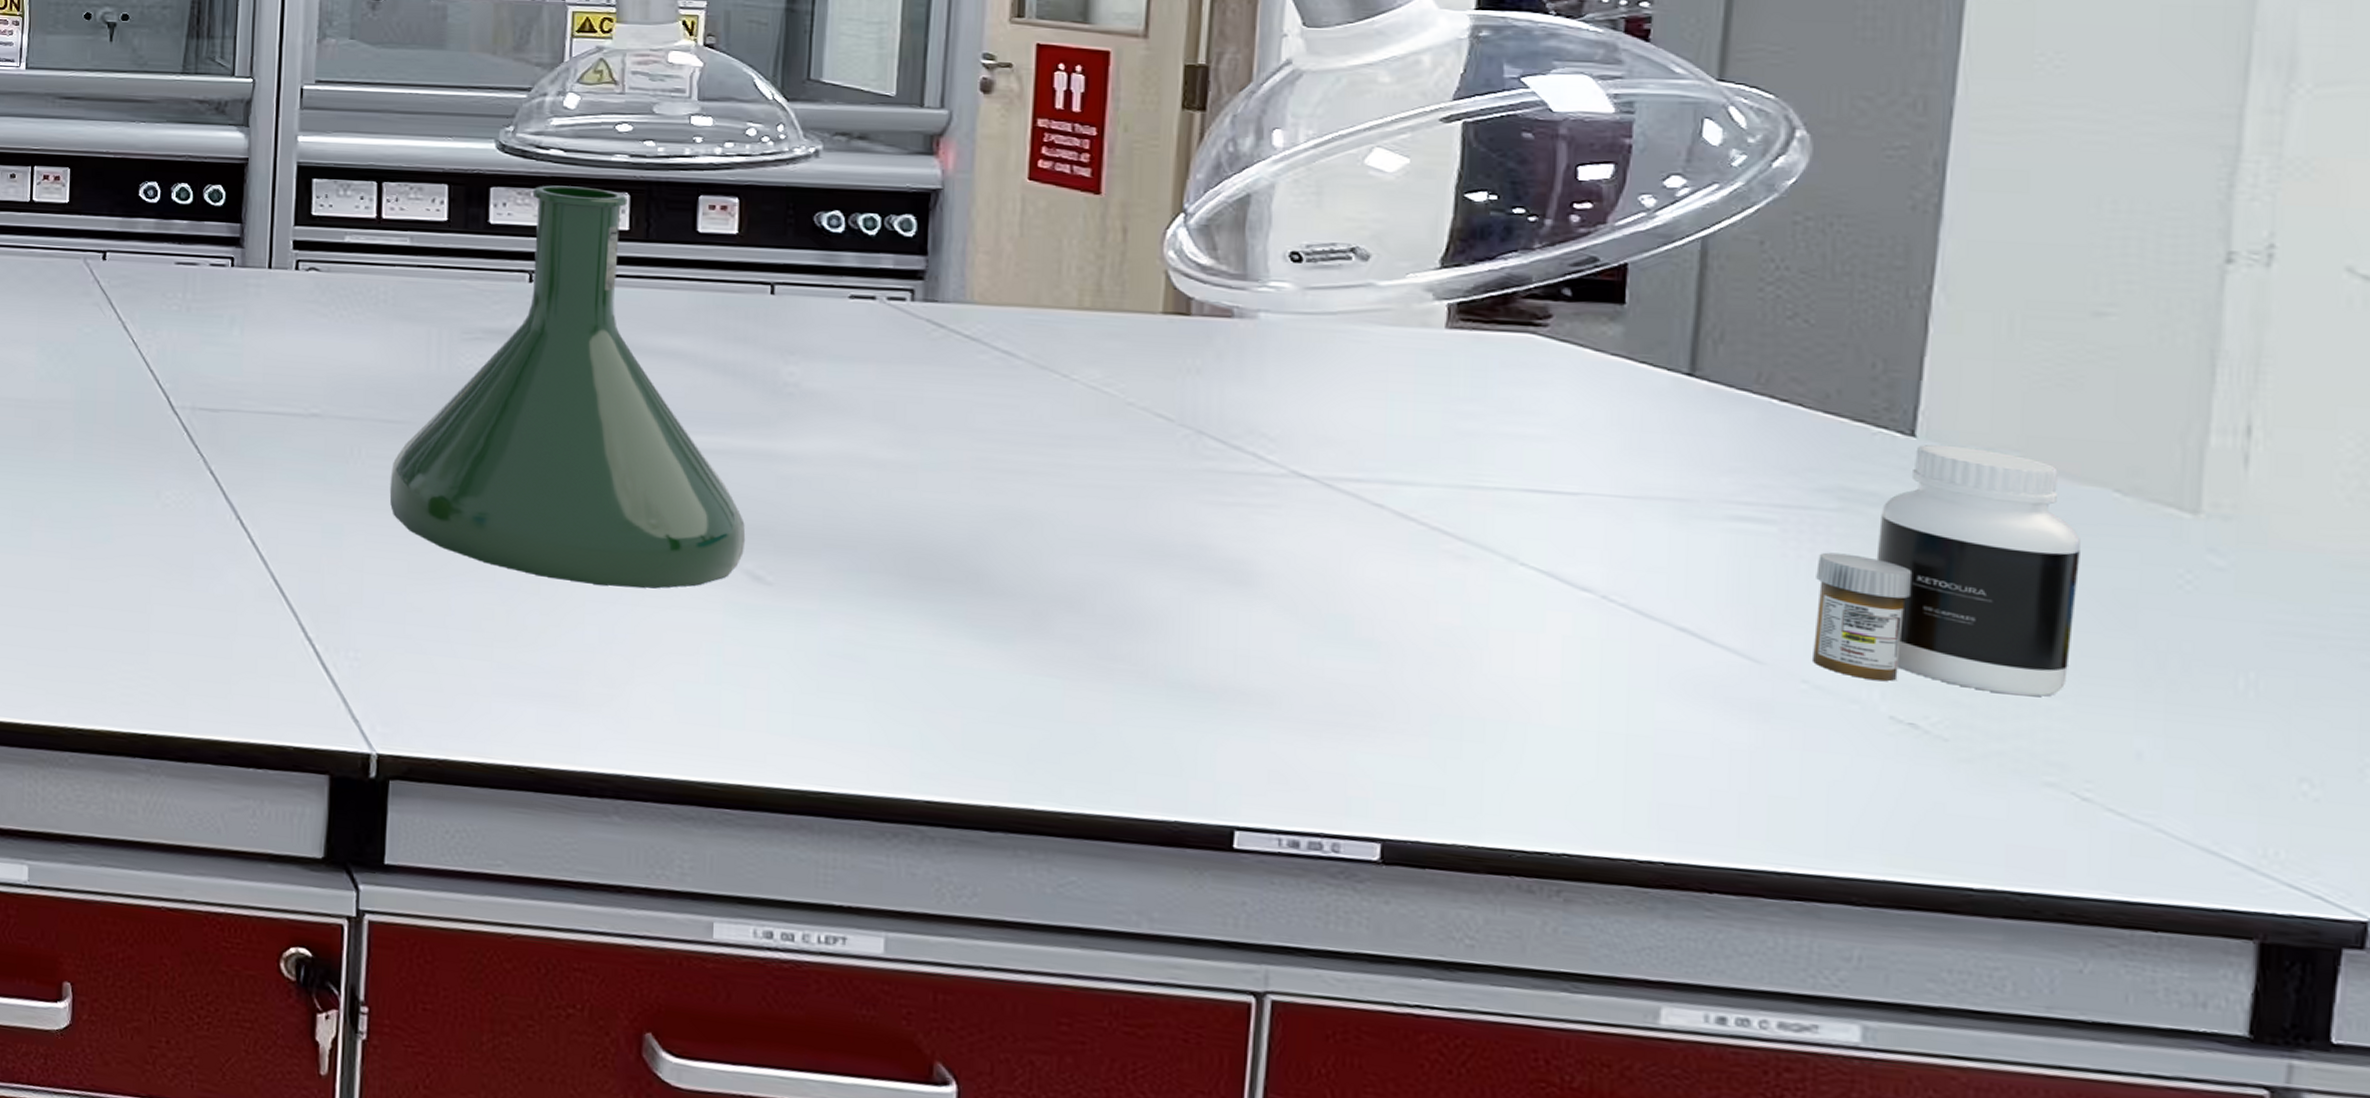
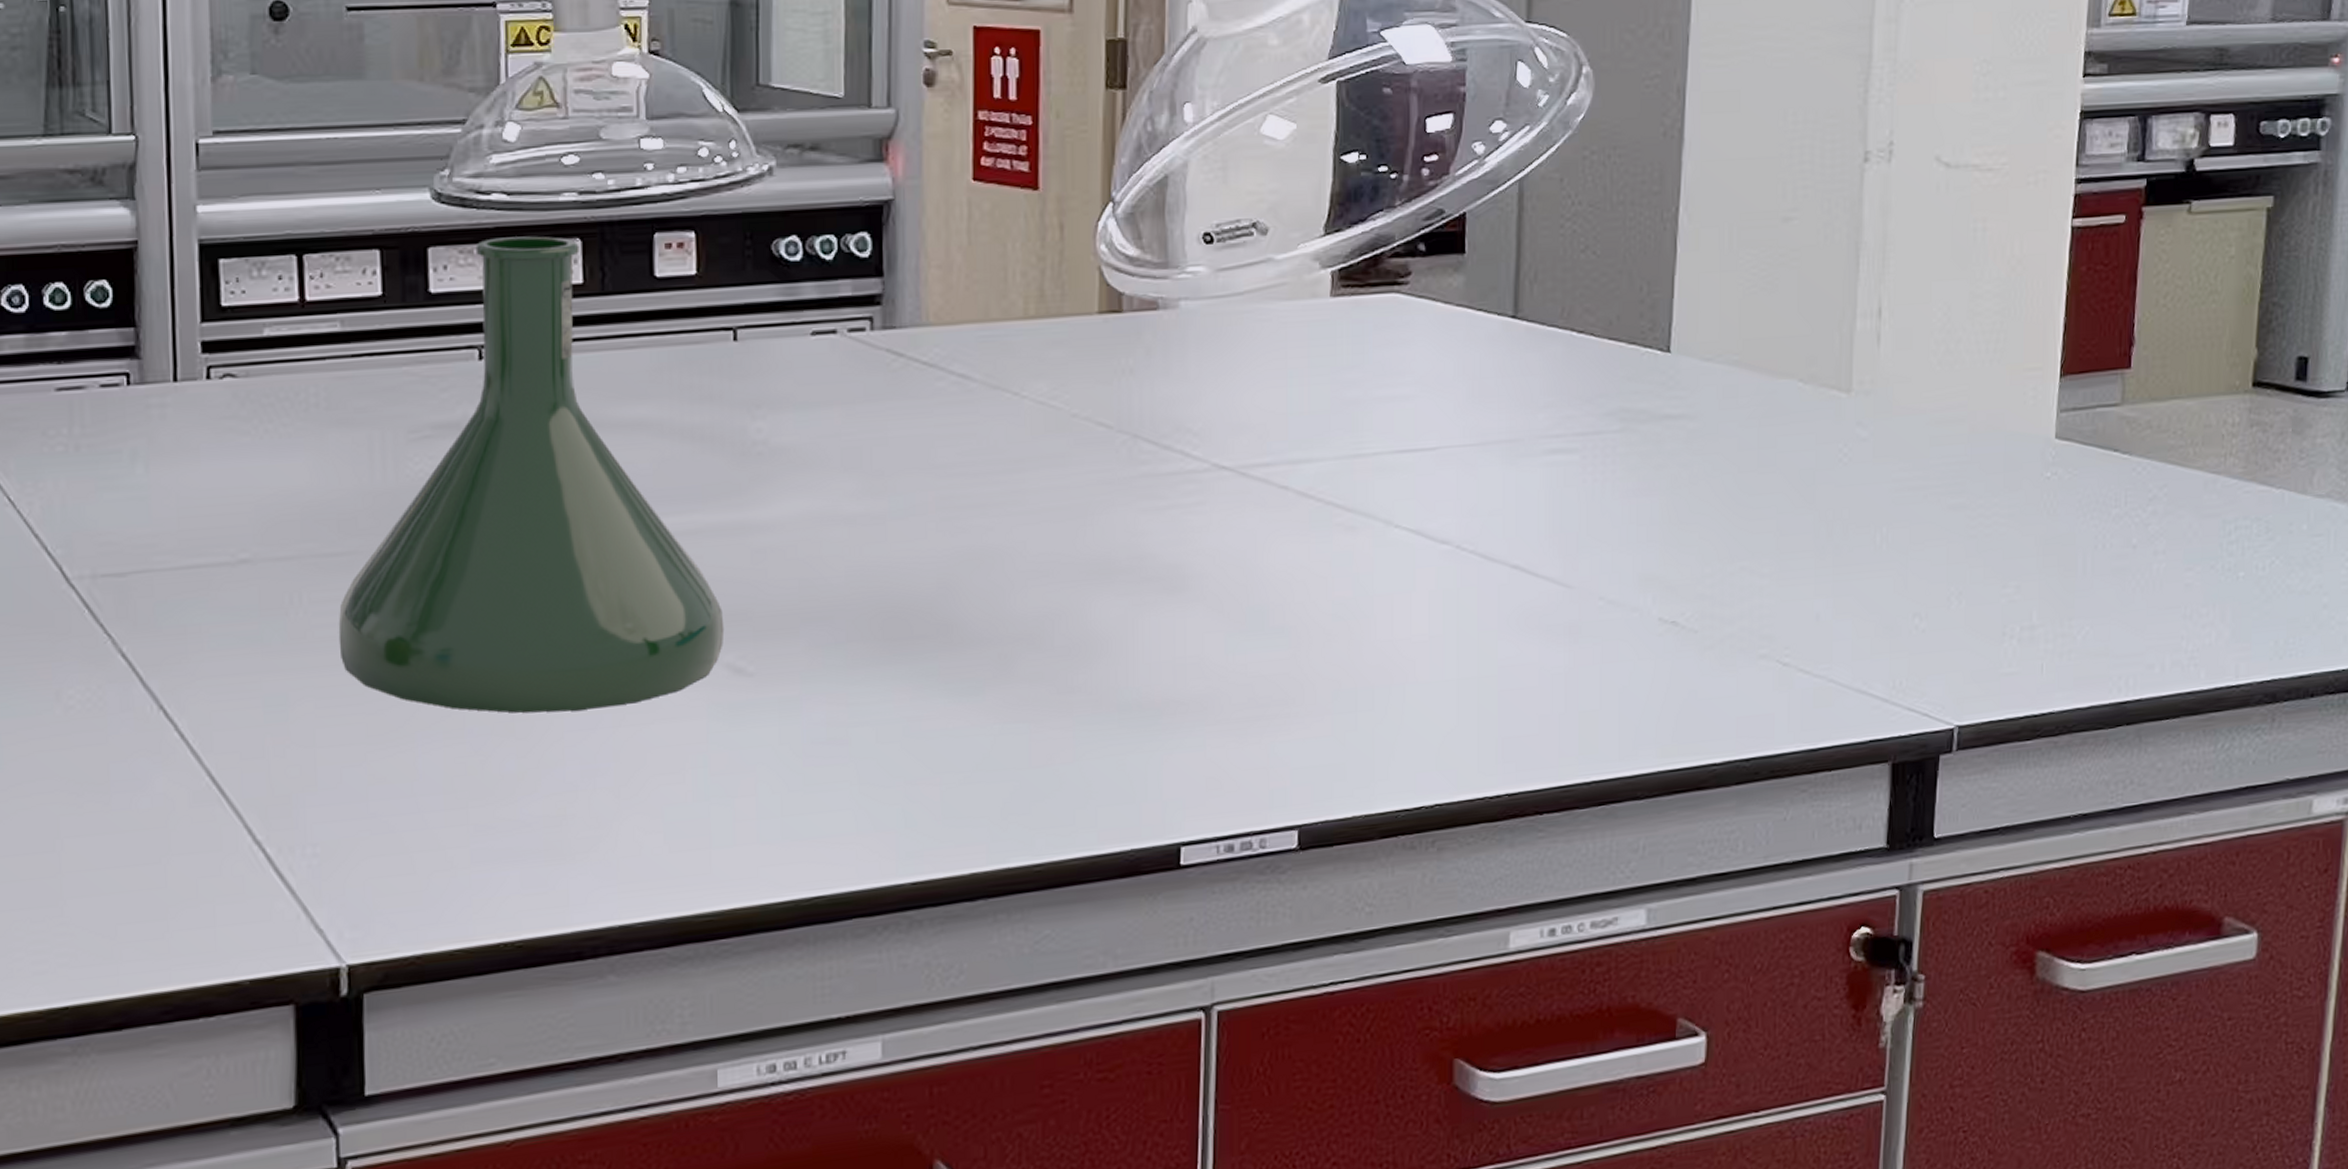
medicine: present [1813,552,1913,682] -> none [1606,471,1671,587]
medicine bottle: present [1876,444,2080,697] -> none [1647,356,1778,581]

